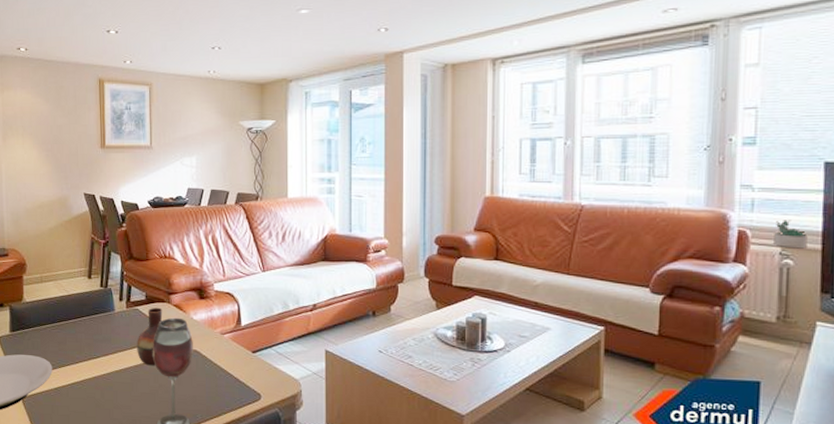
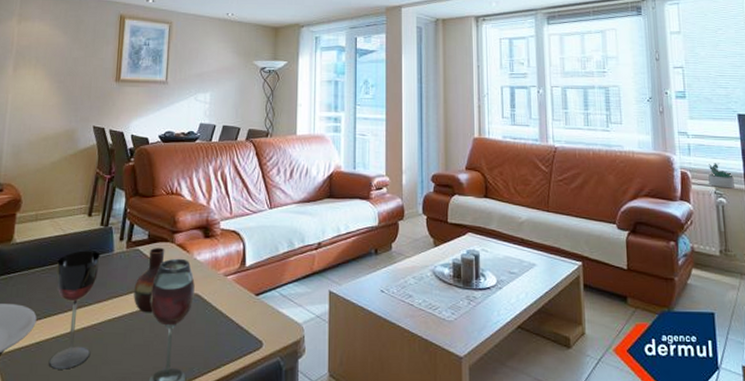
wineglass: none [65,309,103,411] -> present [49,250,100,369]

